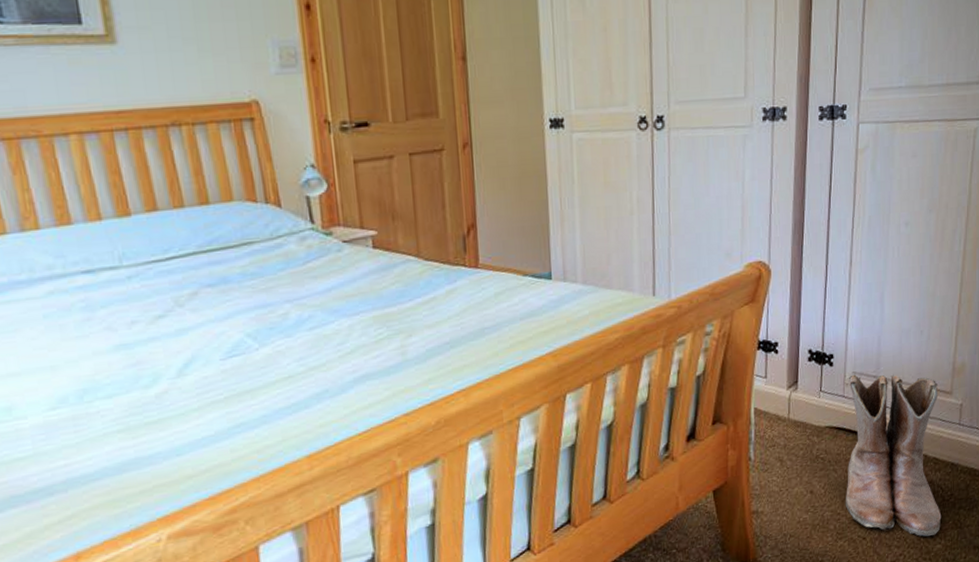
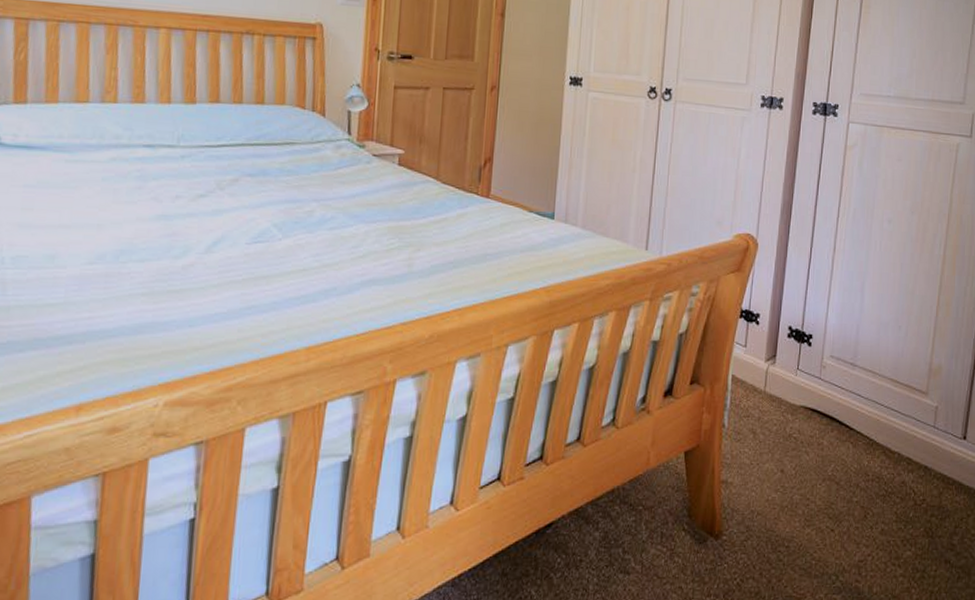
boots: present [845,374,942,537] -> none [815,358,915,541]

